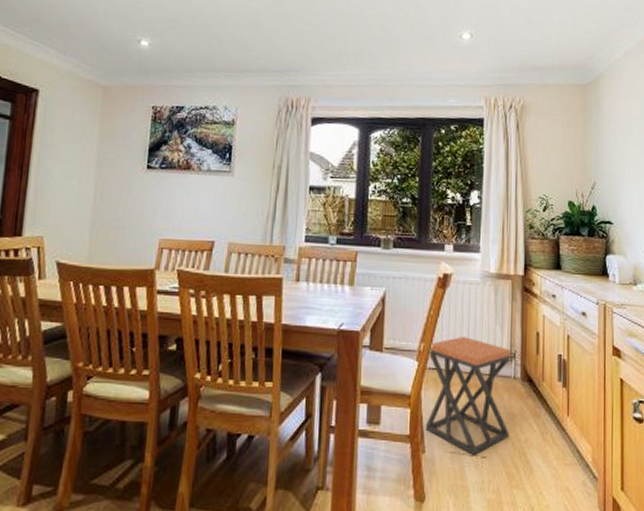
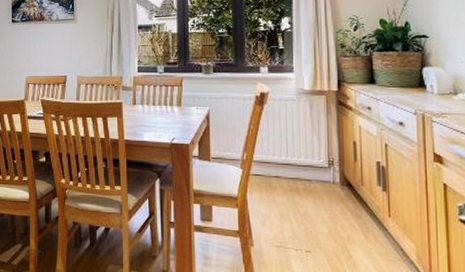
stool: present [425,337,512,455] -> none [250,147,332,249]

